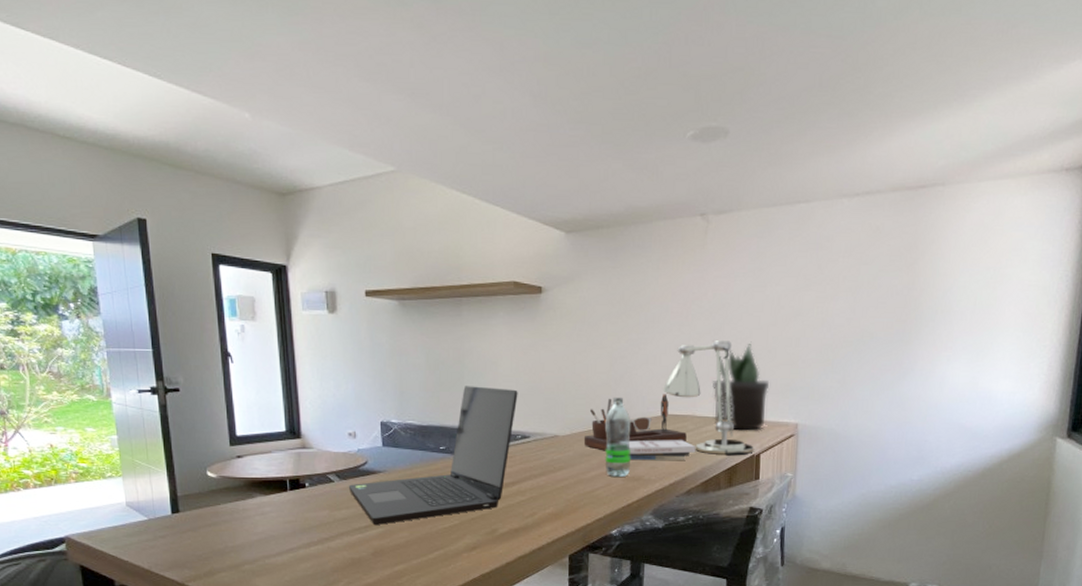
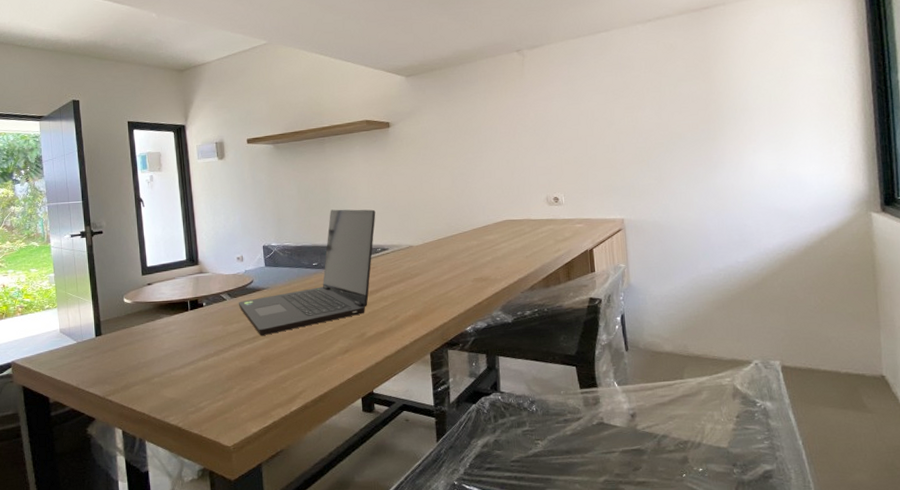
desk organizer: present [583,394,687,451] -> none [434,202,525,257]
bottle: present [605,397,631,477] -> none [452,208,478,279]
books: present [628,440,696,460] -> none [474,241,535,262]
desk lamp: present [663,340,754,456] -> none [499,152,587,253]
planter: present [713,341,770,431] -> none [542,151,594,230]

